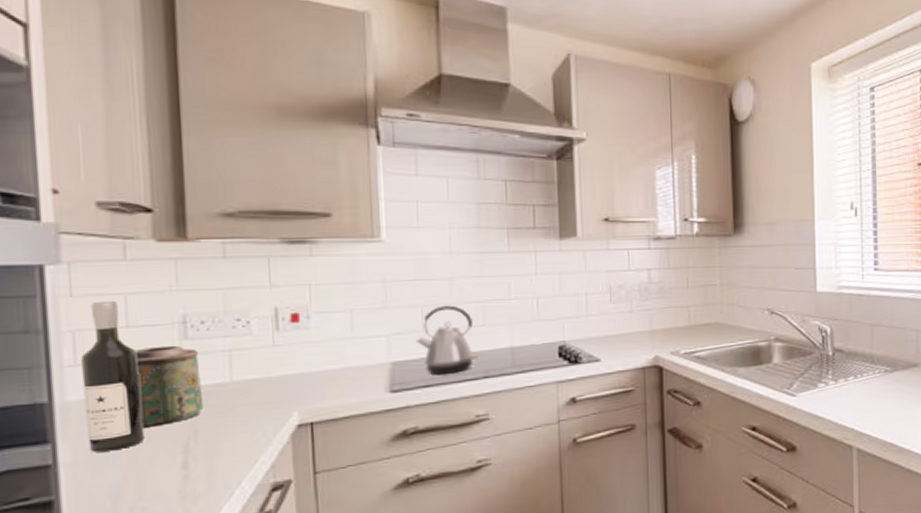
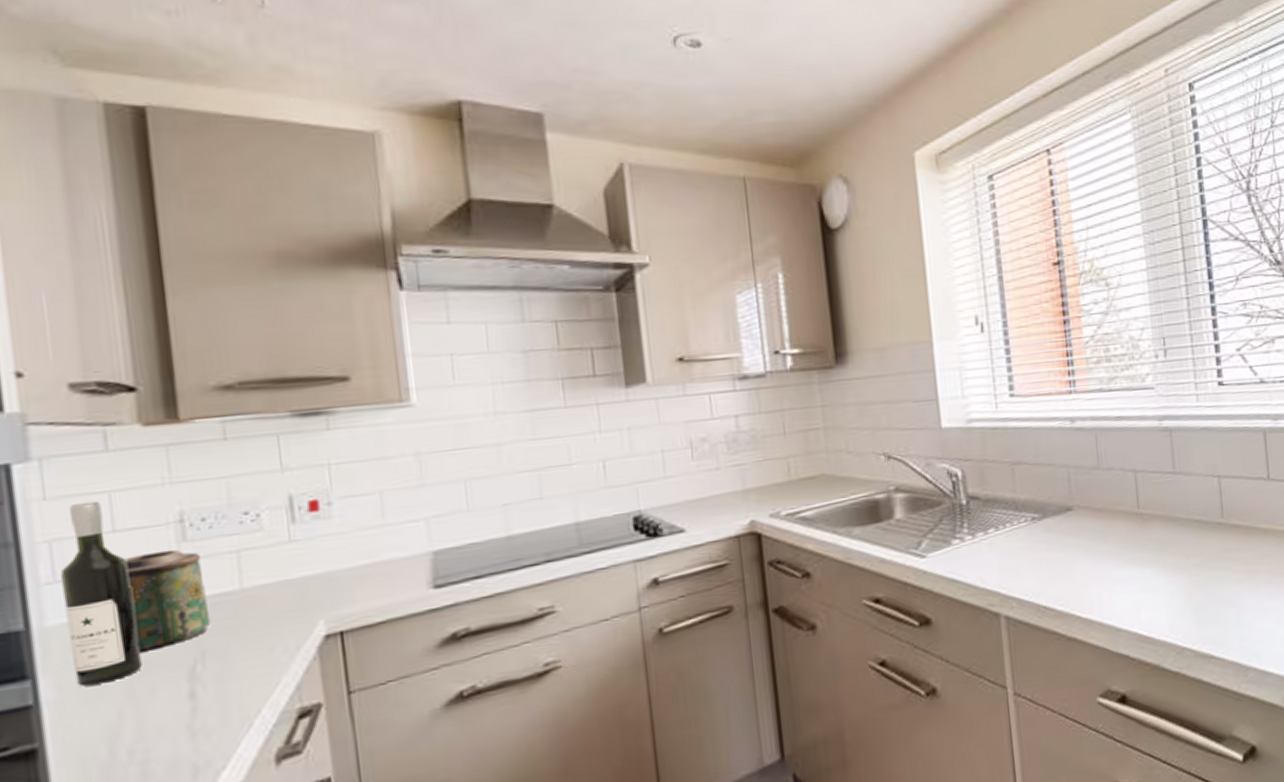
kettle: present [415,305,478,376] -> none [460,476,537,563]

